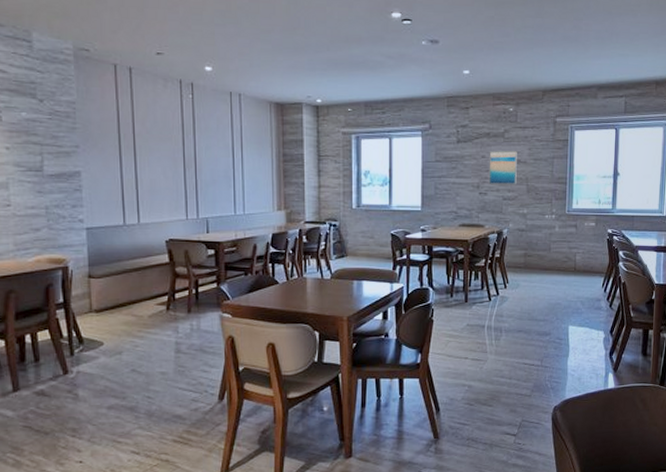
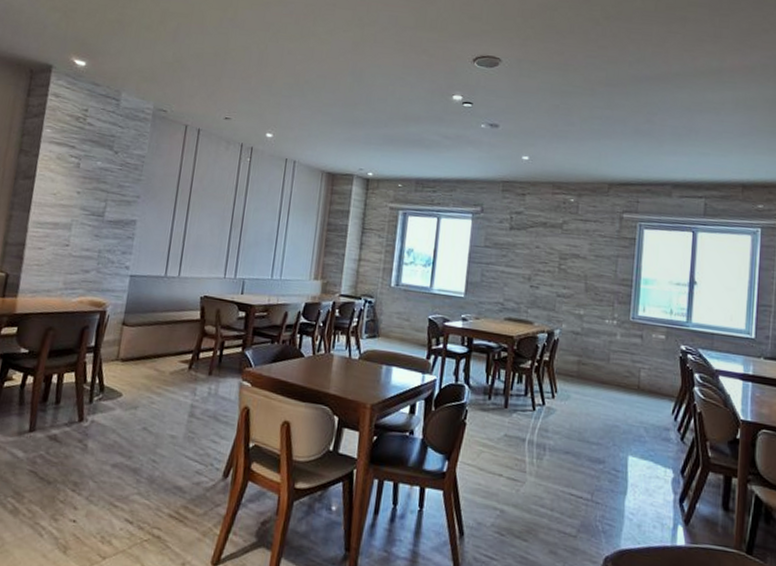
wall art: present [488,151,517,185] -> none [541,241,576,282]

